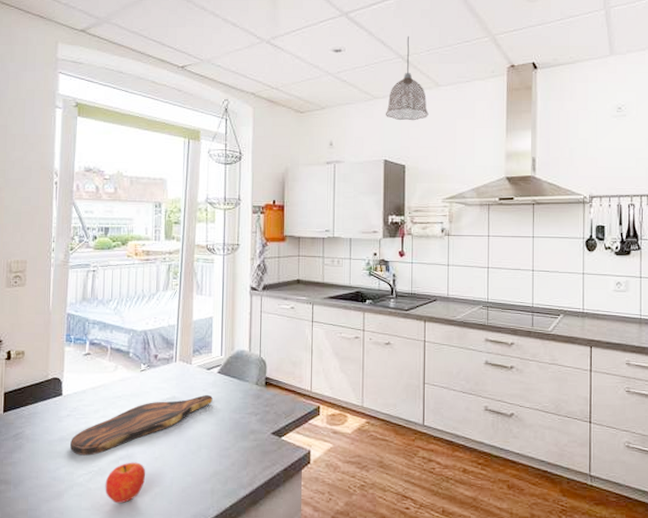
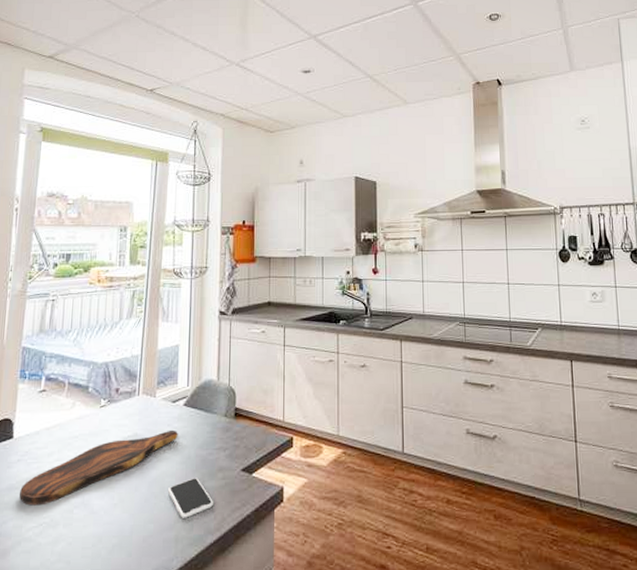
fruit: present [105,462,146,504] -> none [56,510,103,560]
smartphone: none [203,438,247,473] -> present [167,478,214,518]
pendant lamp: present [385,35,429,121] -> none [355,56,398,138]

